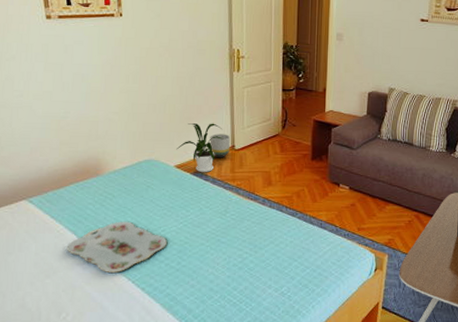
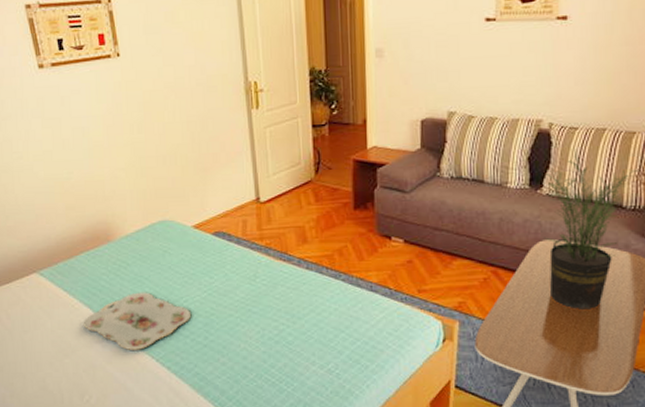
house plant: present [176,123,224,173] -> none [193,172,246,233]
planter: present [210,134,230,158] -> none [230,184,254,214]

